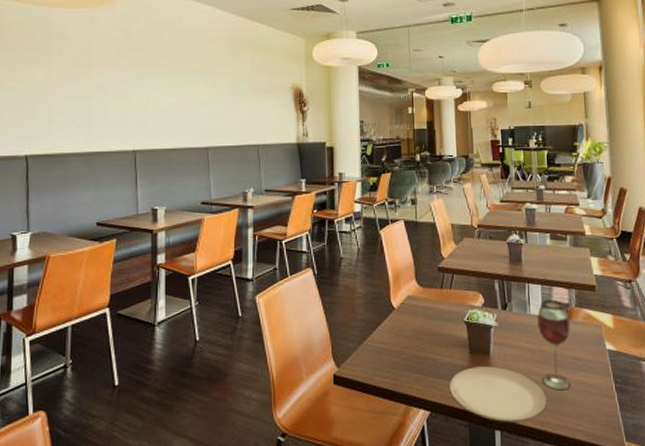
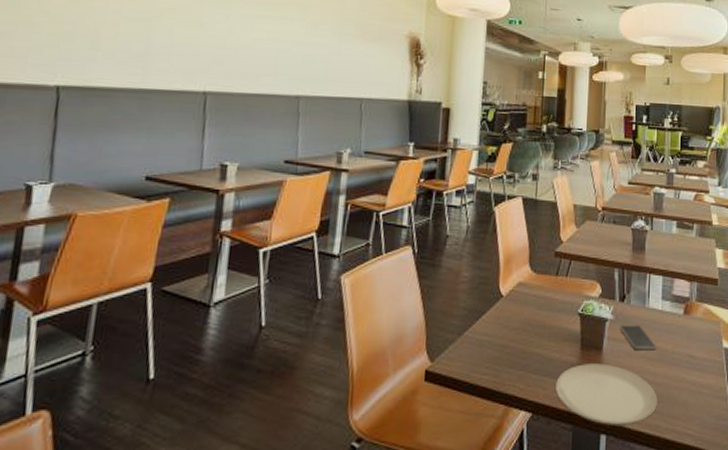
mobile phone: none [504,330,541,354] -> present [619,324,656,351]
wineglass: present [537,299,571,391] -> none [655,293,690,391]

